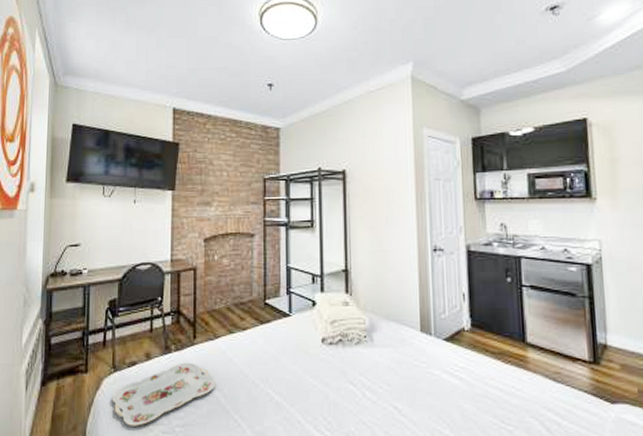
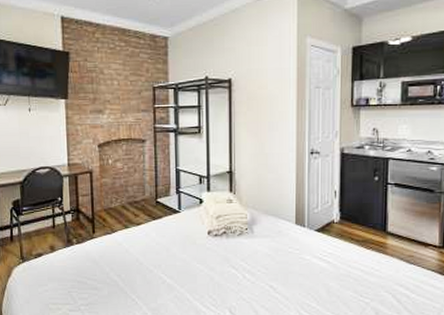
serving tray: present [111,362,217,426] -> none [22,253,115,306]

